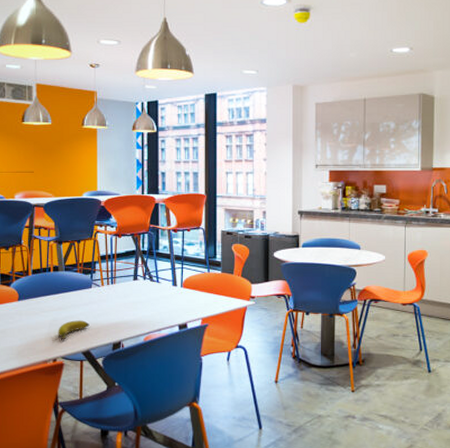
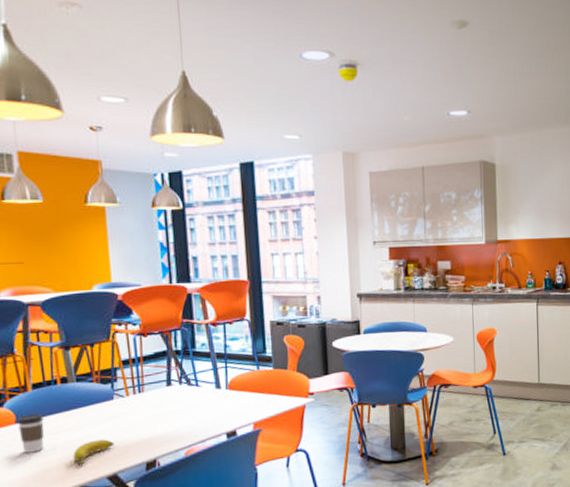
coffee cup: none [19,294,39,325] -> present [16,414,44,453]

